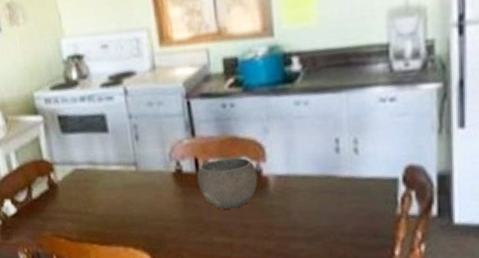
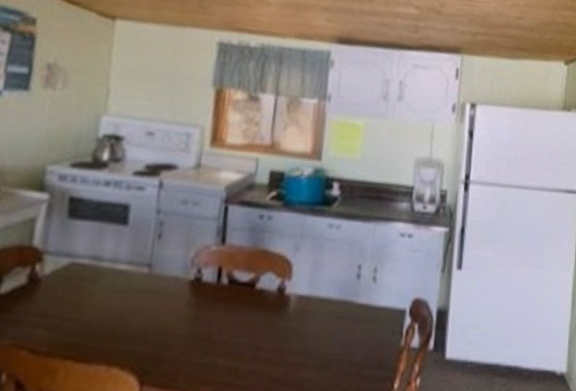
bowl: present [197,157,258,209] -> none [215,271,281,327]

